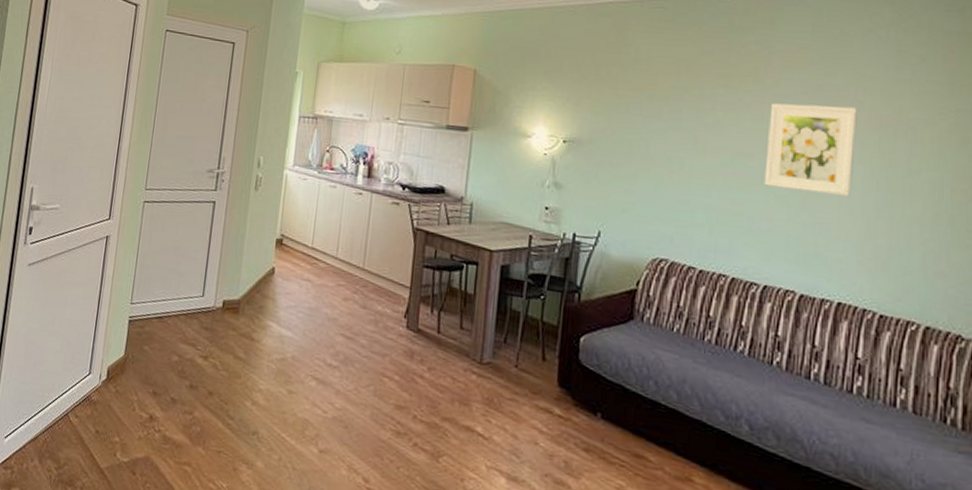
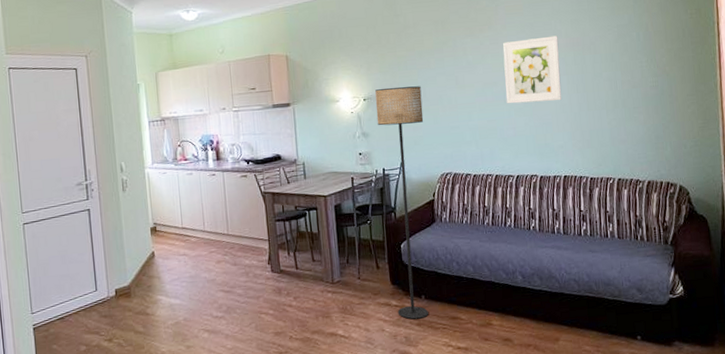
floor lamp: none [560,132,644,444] -> present [375,86,428,320]

